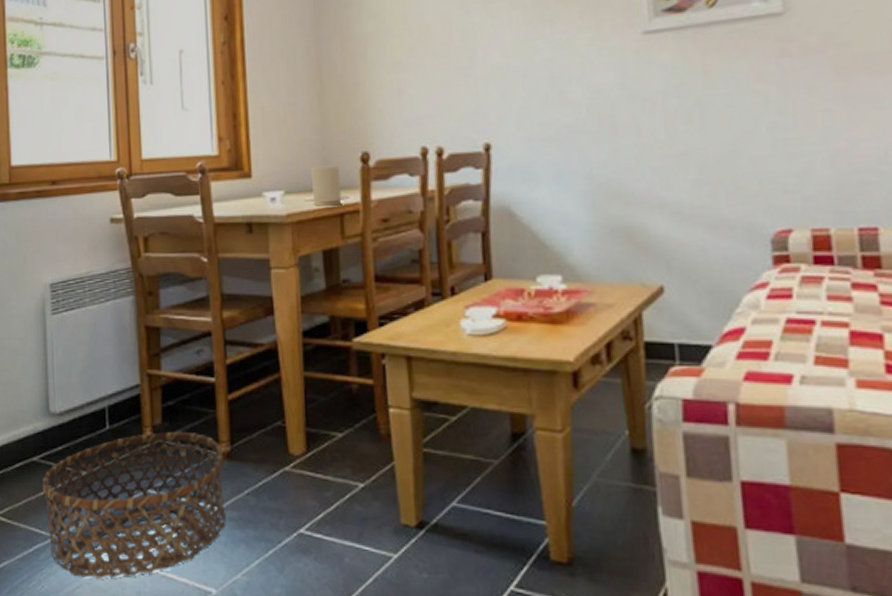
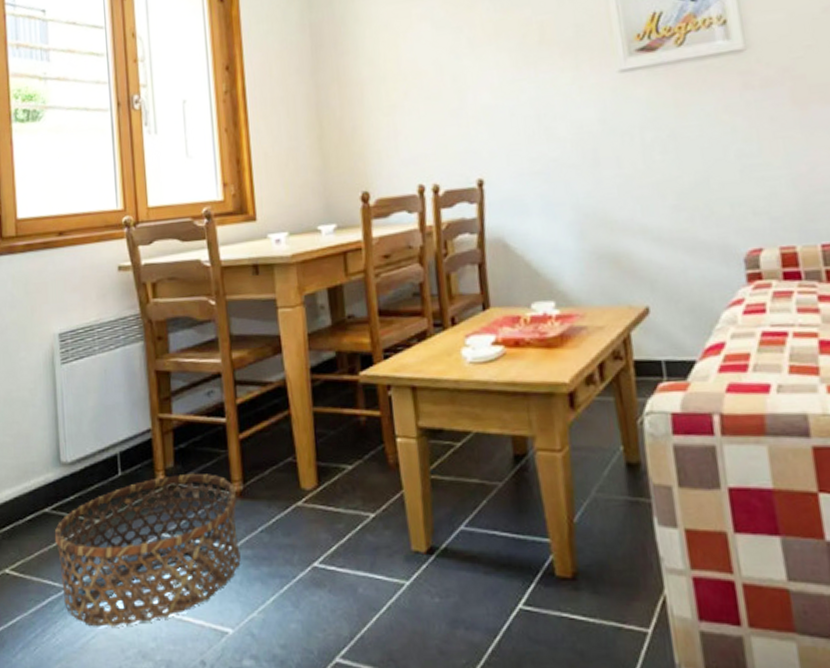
candle: present [304,165,351,206] -> none [308,205,353,246]

